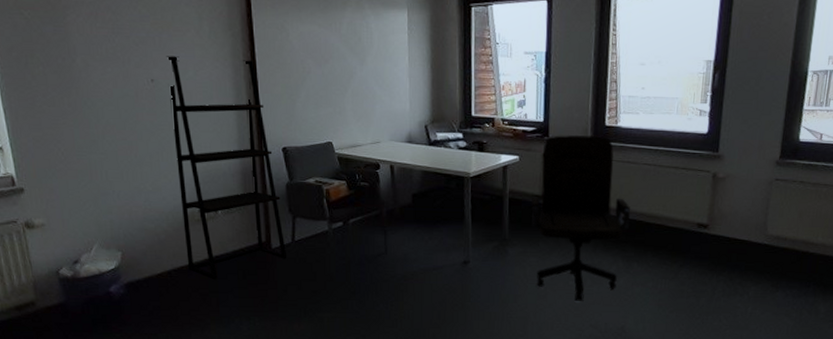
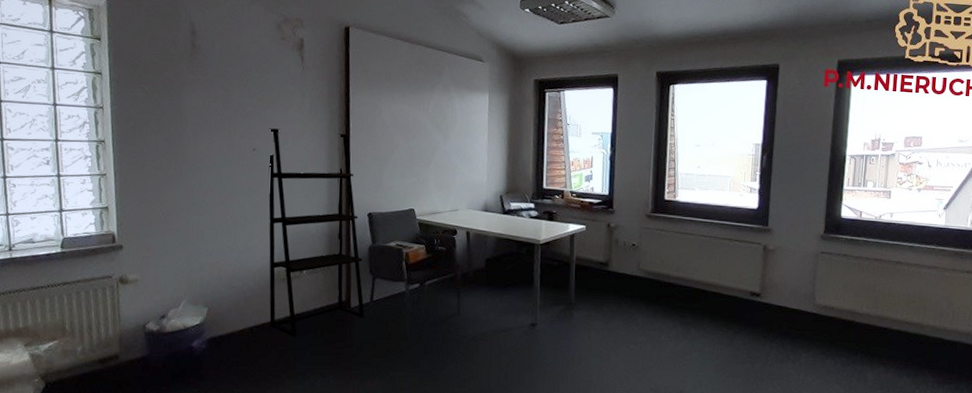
office chair: present [531,135,631,301] -> none [596,207,688,365]

